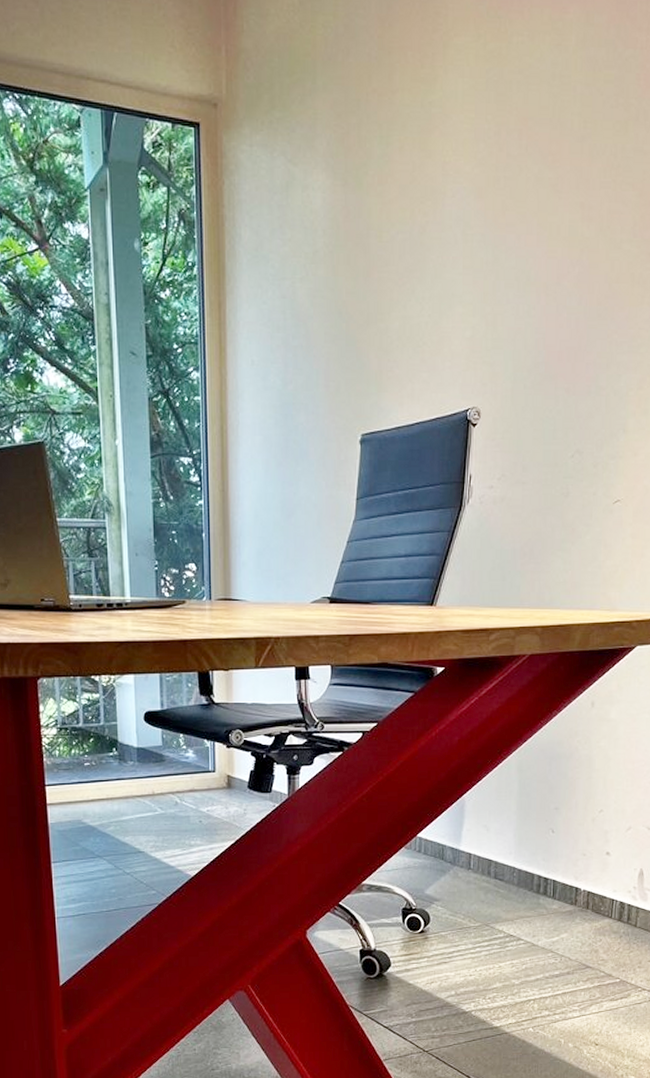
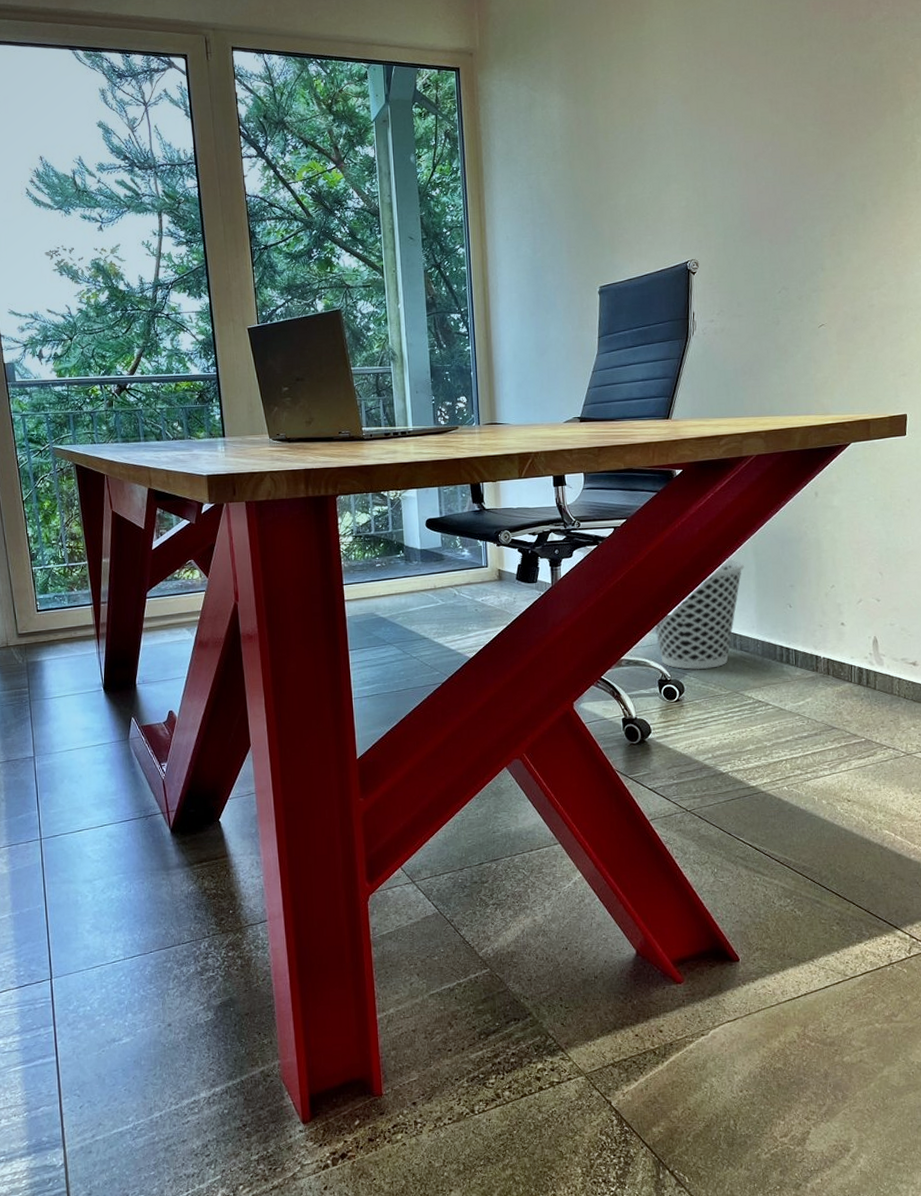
wastebasket: none [401,774,506,898] -> present [654,558,744,670]

